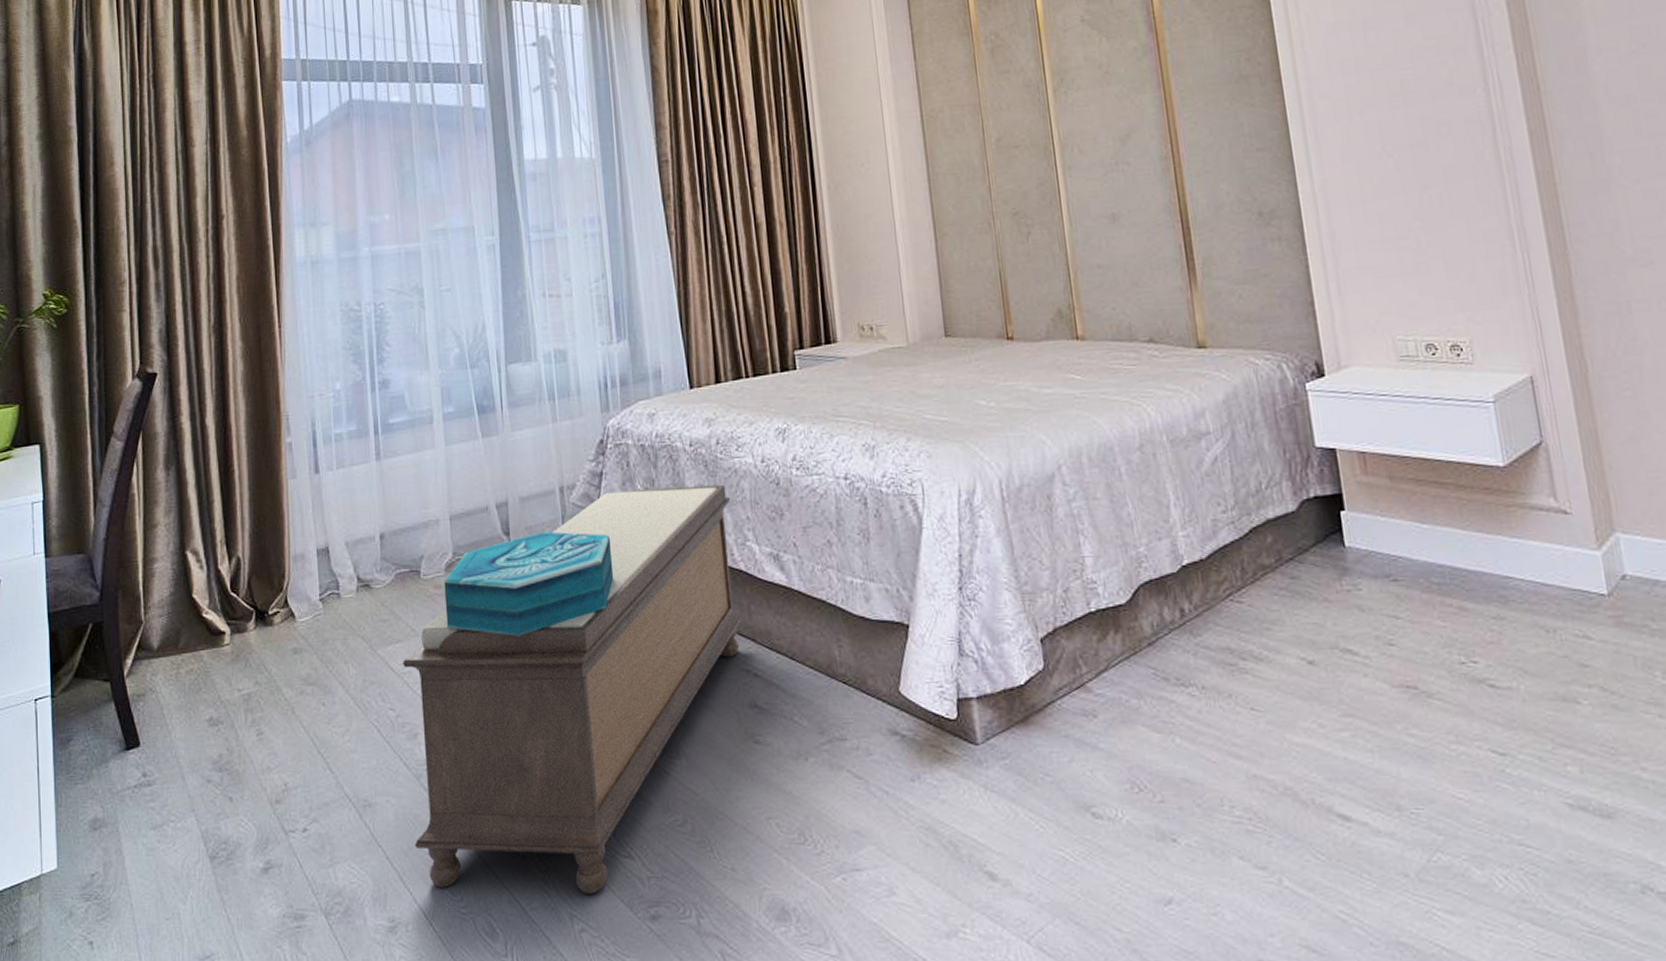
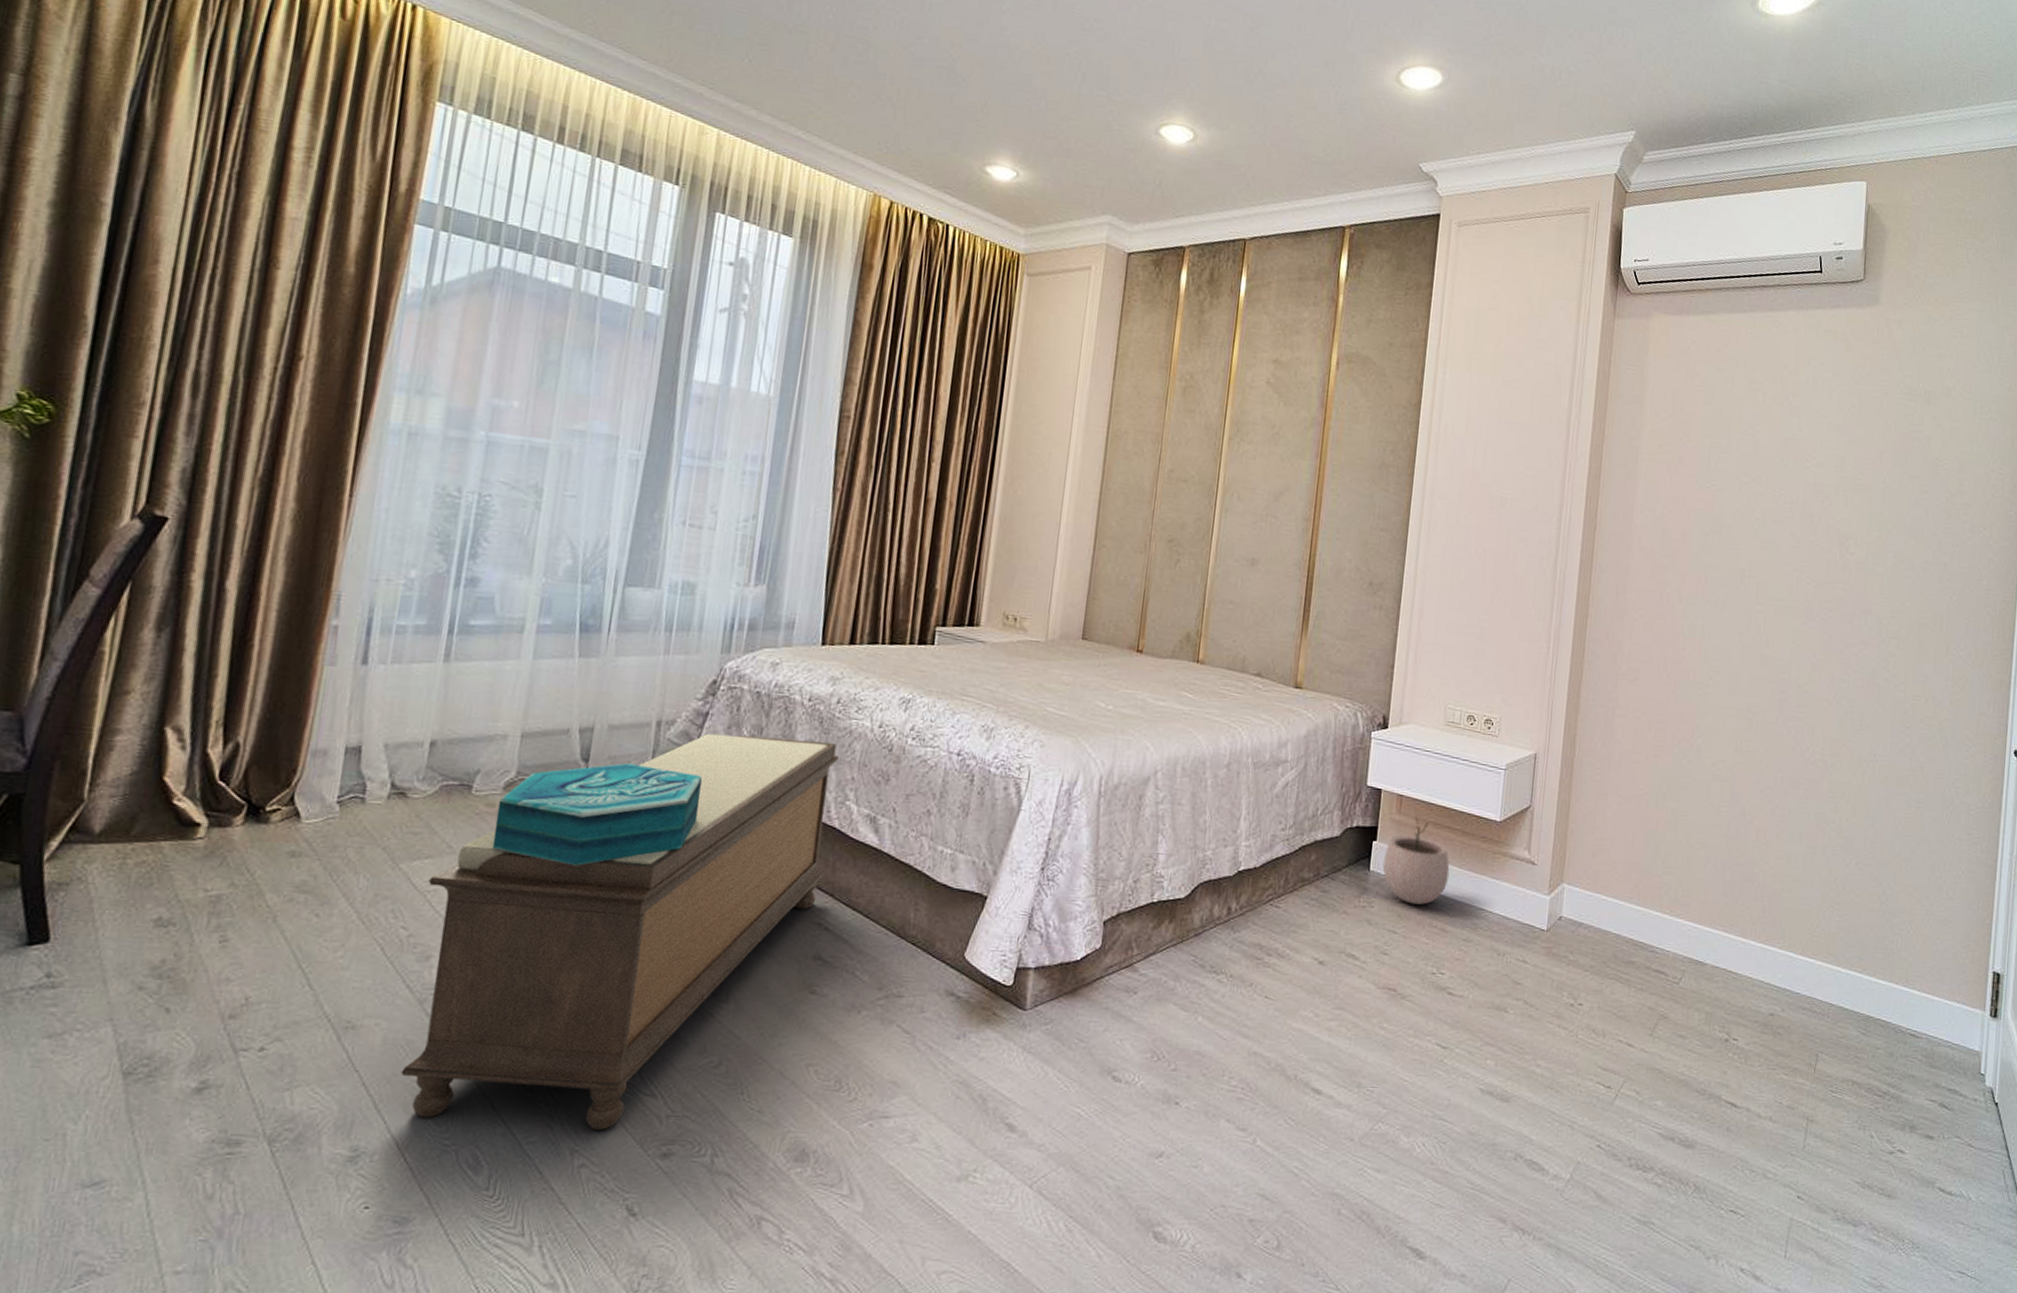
plant pot: none [1359,478,1453,581] -> present [1382,819,1450,905]

